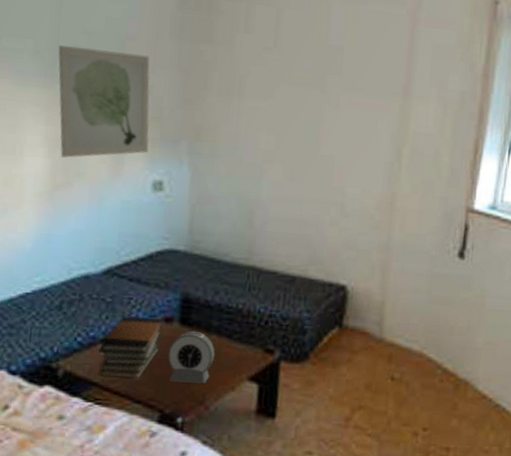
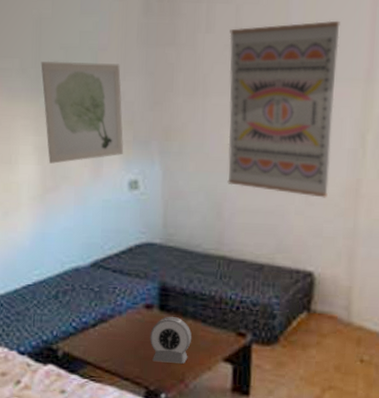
book stack: present [98,315,163,380] -> none [90,303,144,360]
wall art: none [261,32,380,210] -> present [227,20,340,198]

